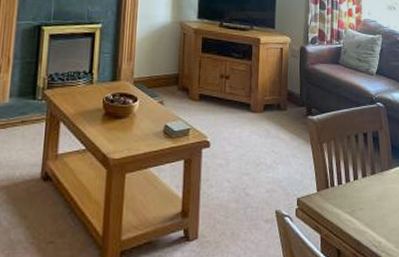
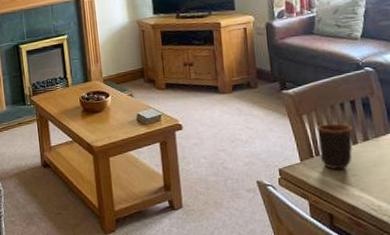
mug: none [334,155,364,202] -> present [316,123,353,169]

